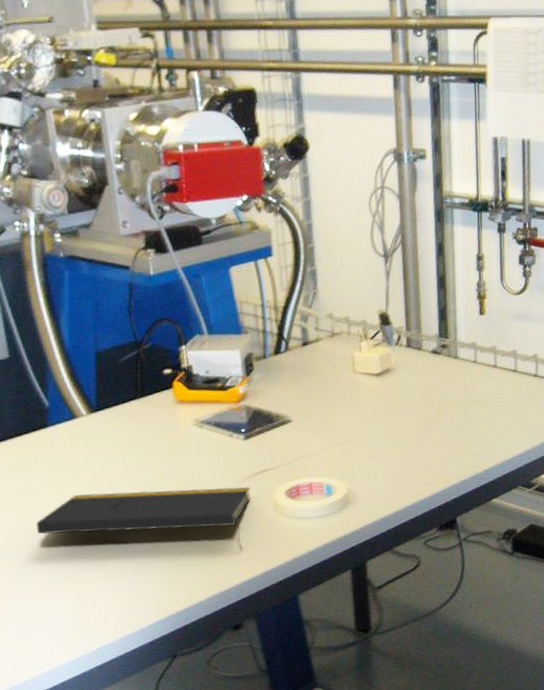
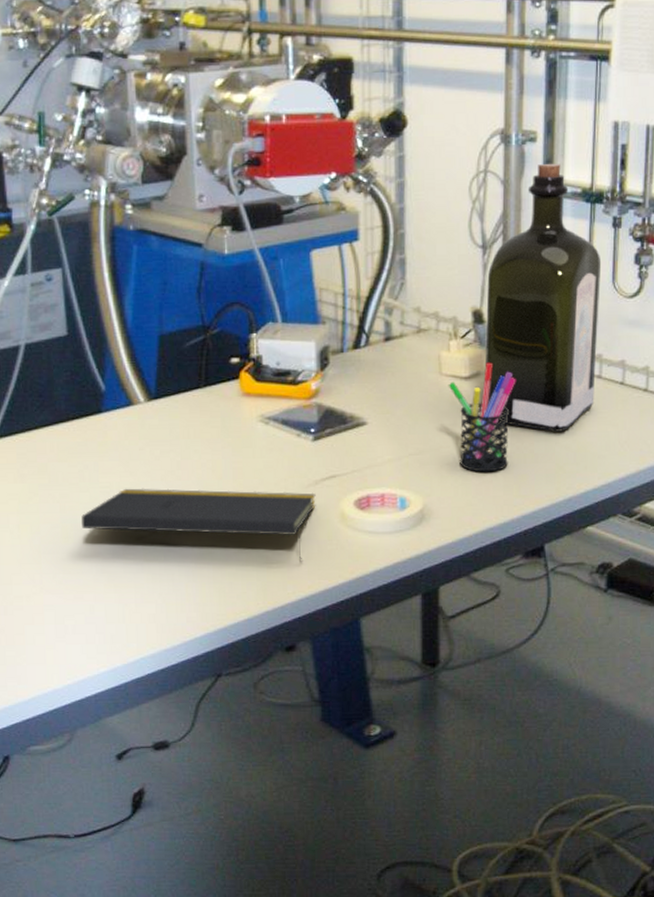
pen holder: none [362,359,422,458] -> present [448,362,516,472]
liquor: none [390,177,492,418] -> present [485,163,602,432]

